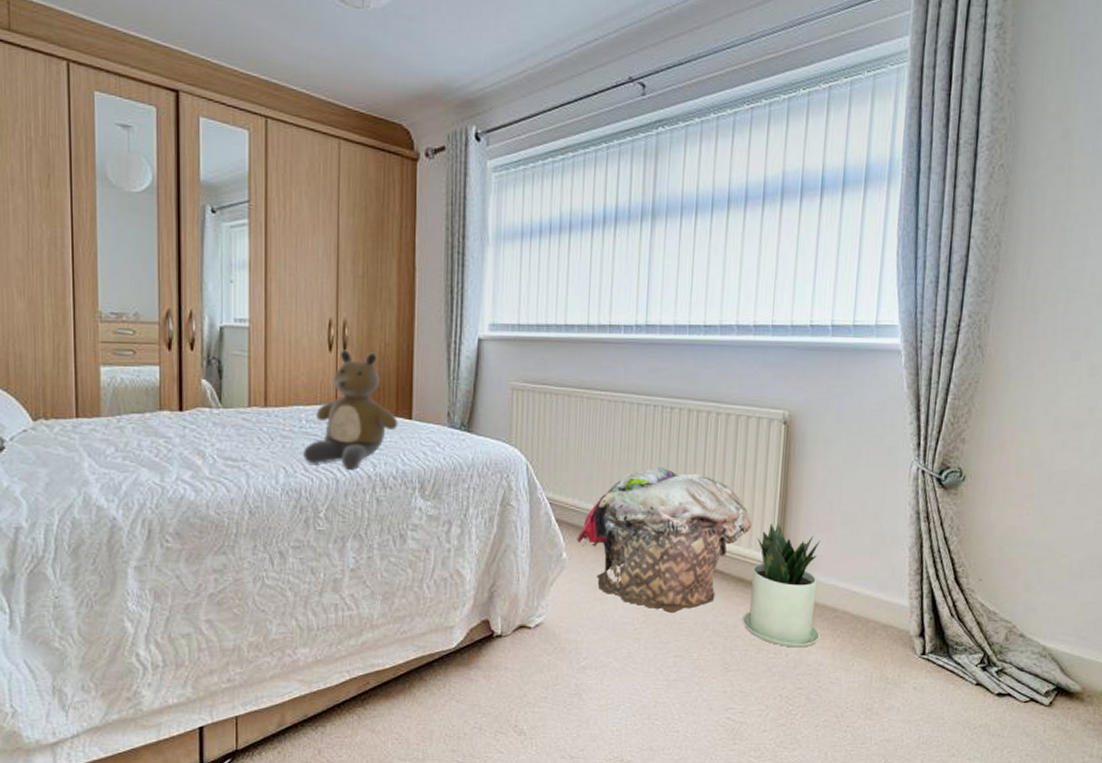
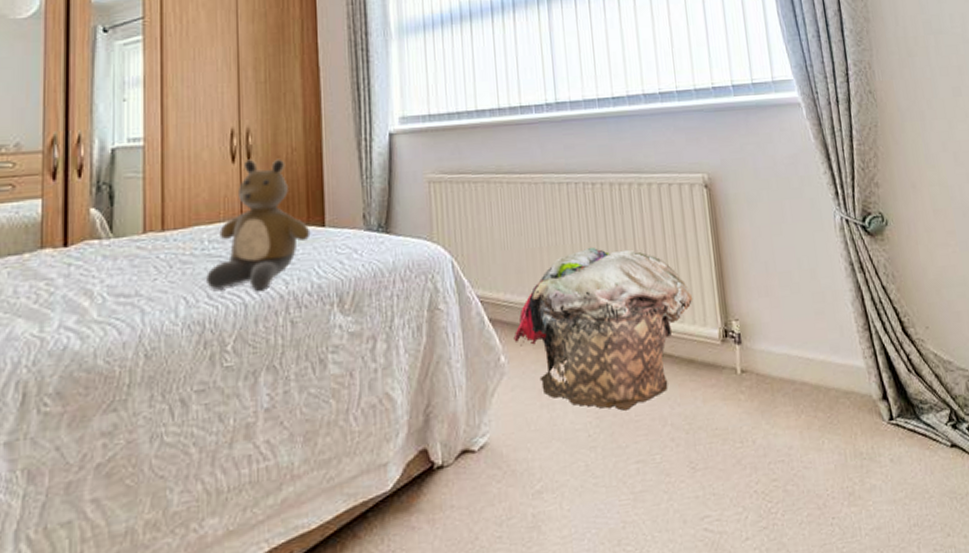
planter: present [742,524,820,648] -> none [700,293,784,433]

